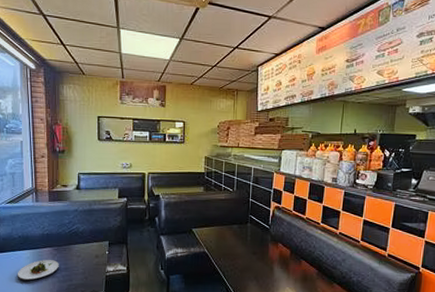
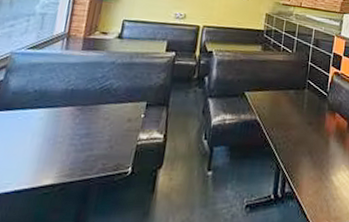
salad plate: present [17,260,59,281] -> none [21,121,80,149]

